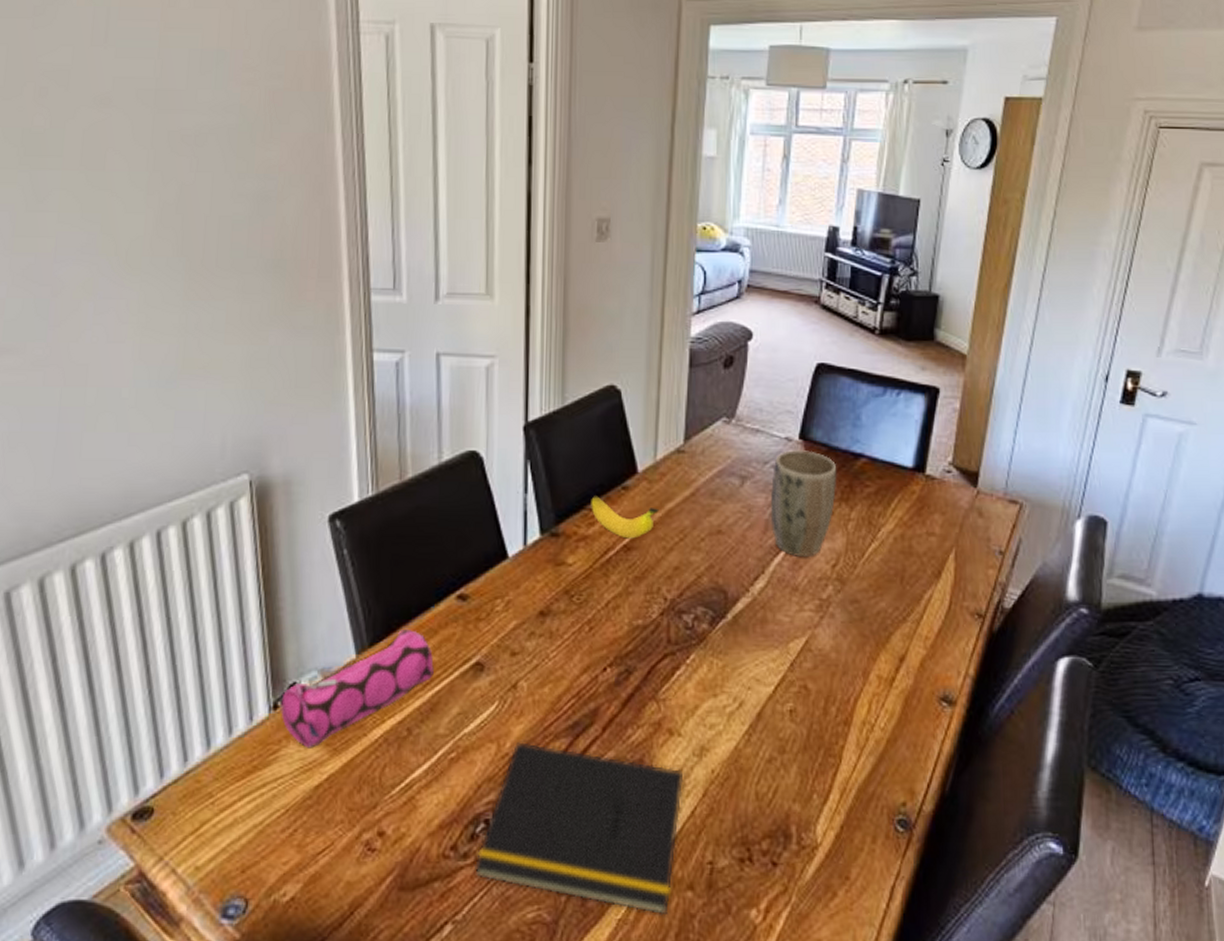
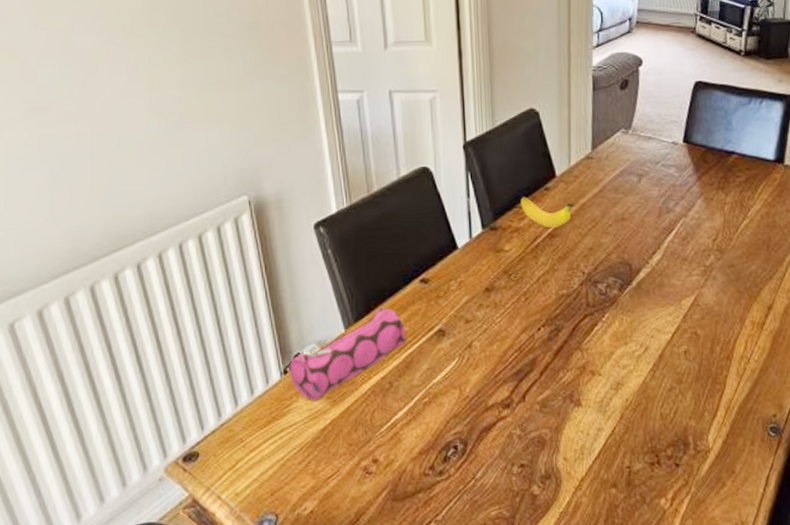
notepad: present [473,741,684,916] -> none [448,386,605,508]
plant pot: present [770,449,837,556] -> none [662,150,715,234]

